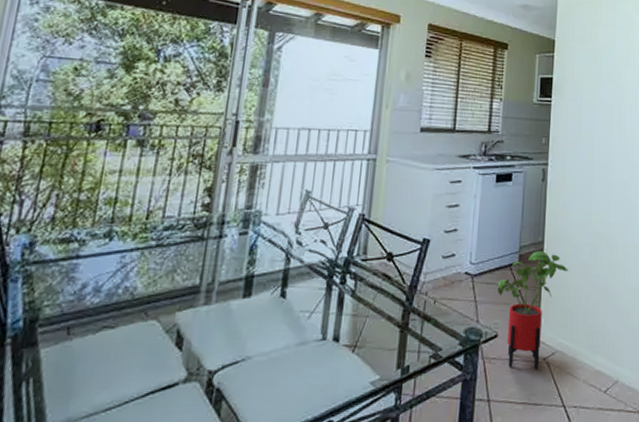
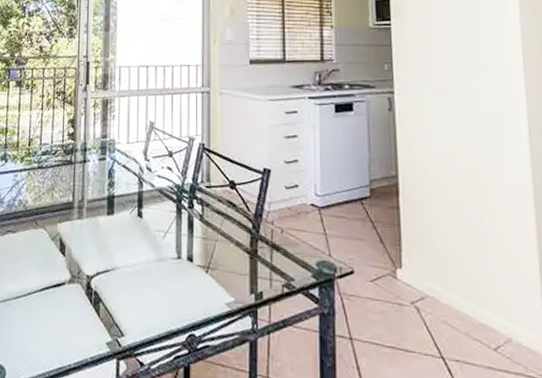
house plant: present [497,251,568,370] -> none [348,186,432,314]

